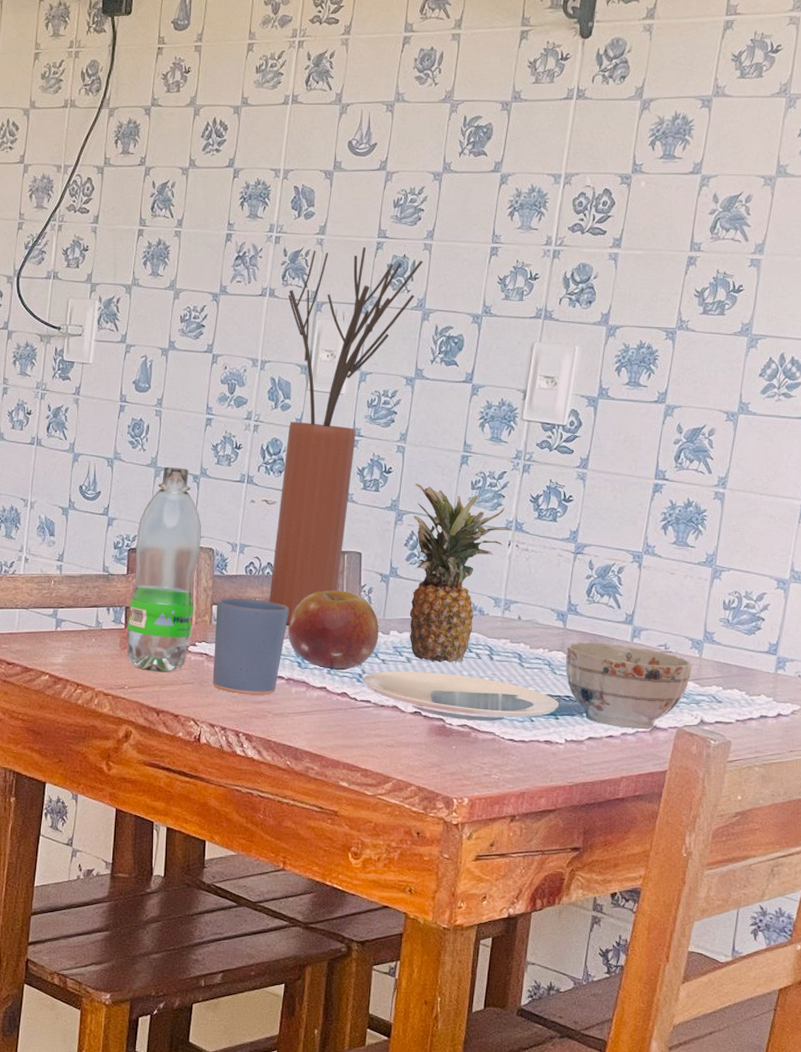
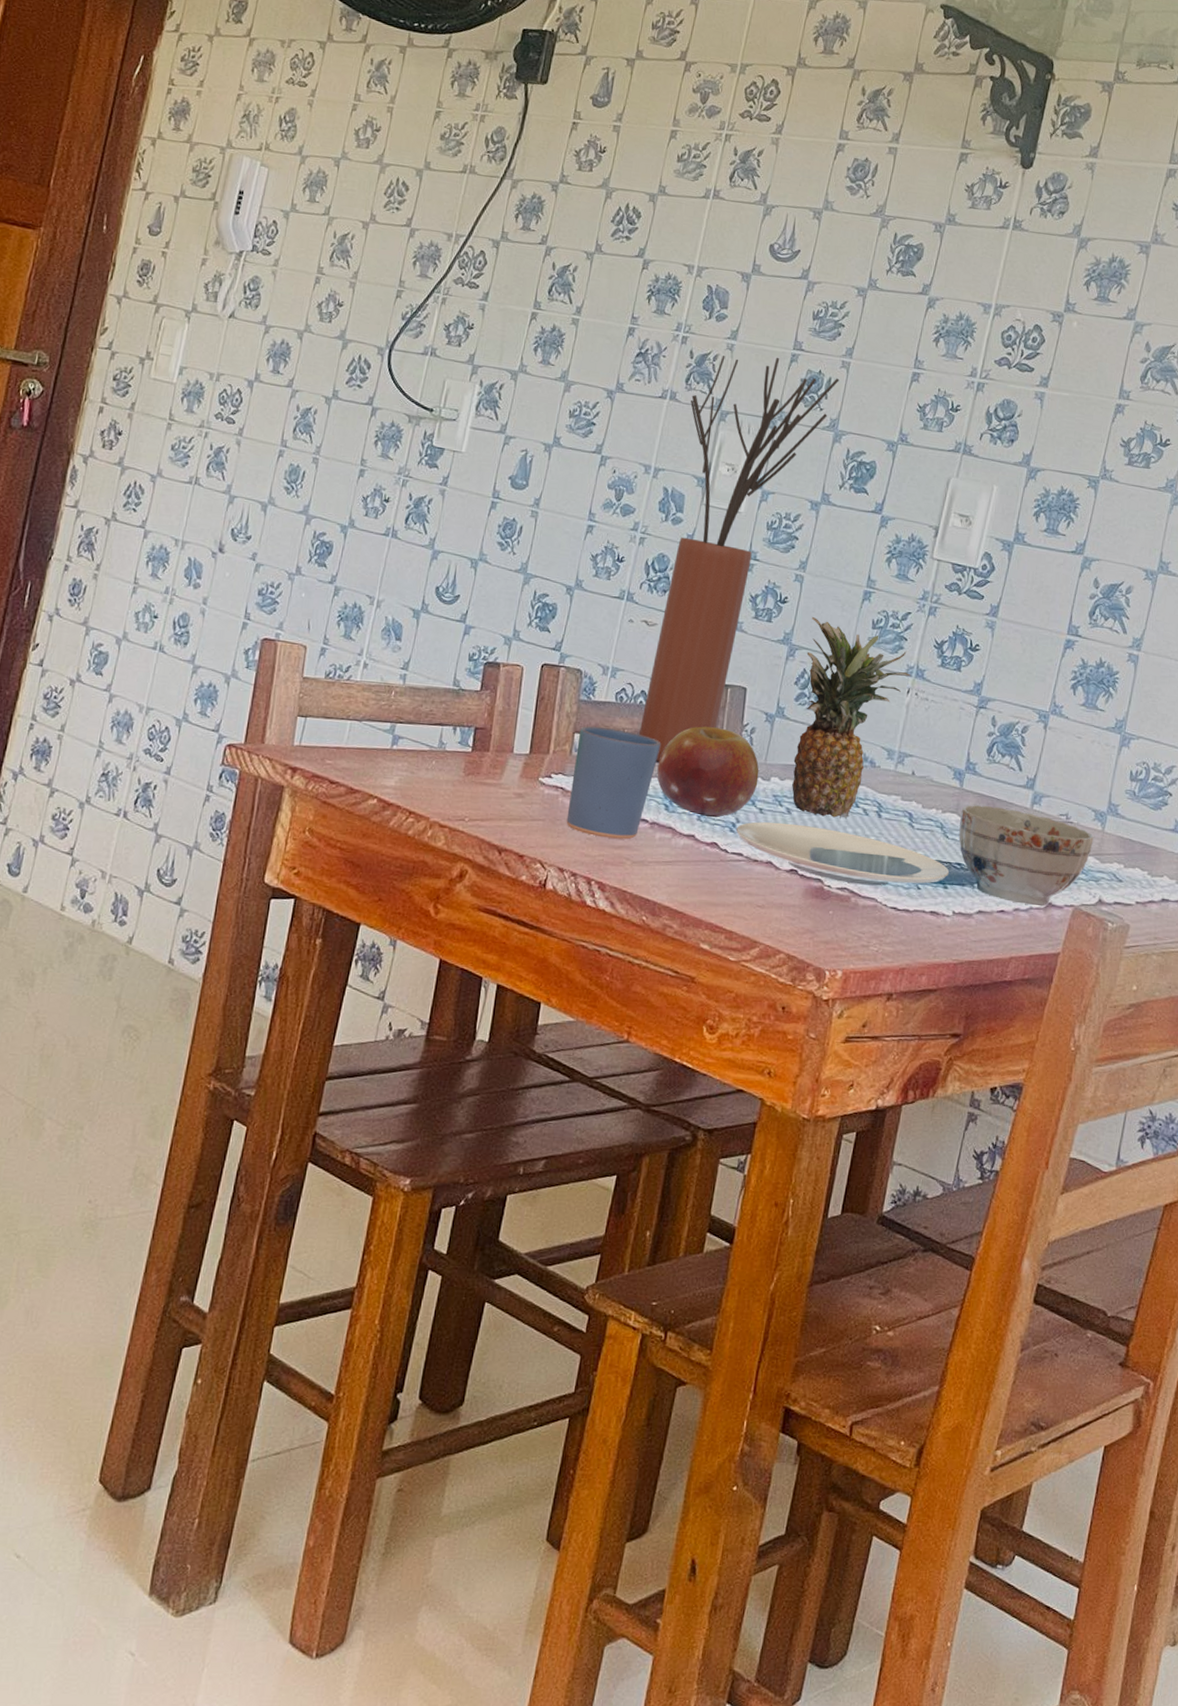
bottle: present [126,466,202,672] -> none [471,574,571,807]

